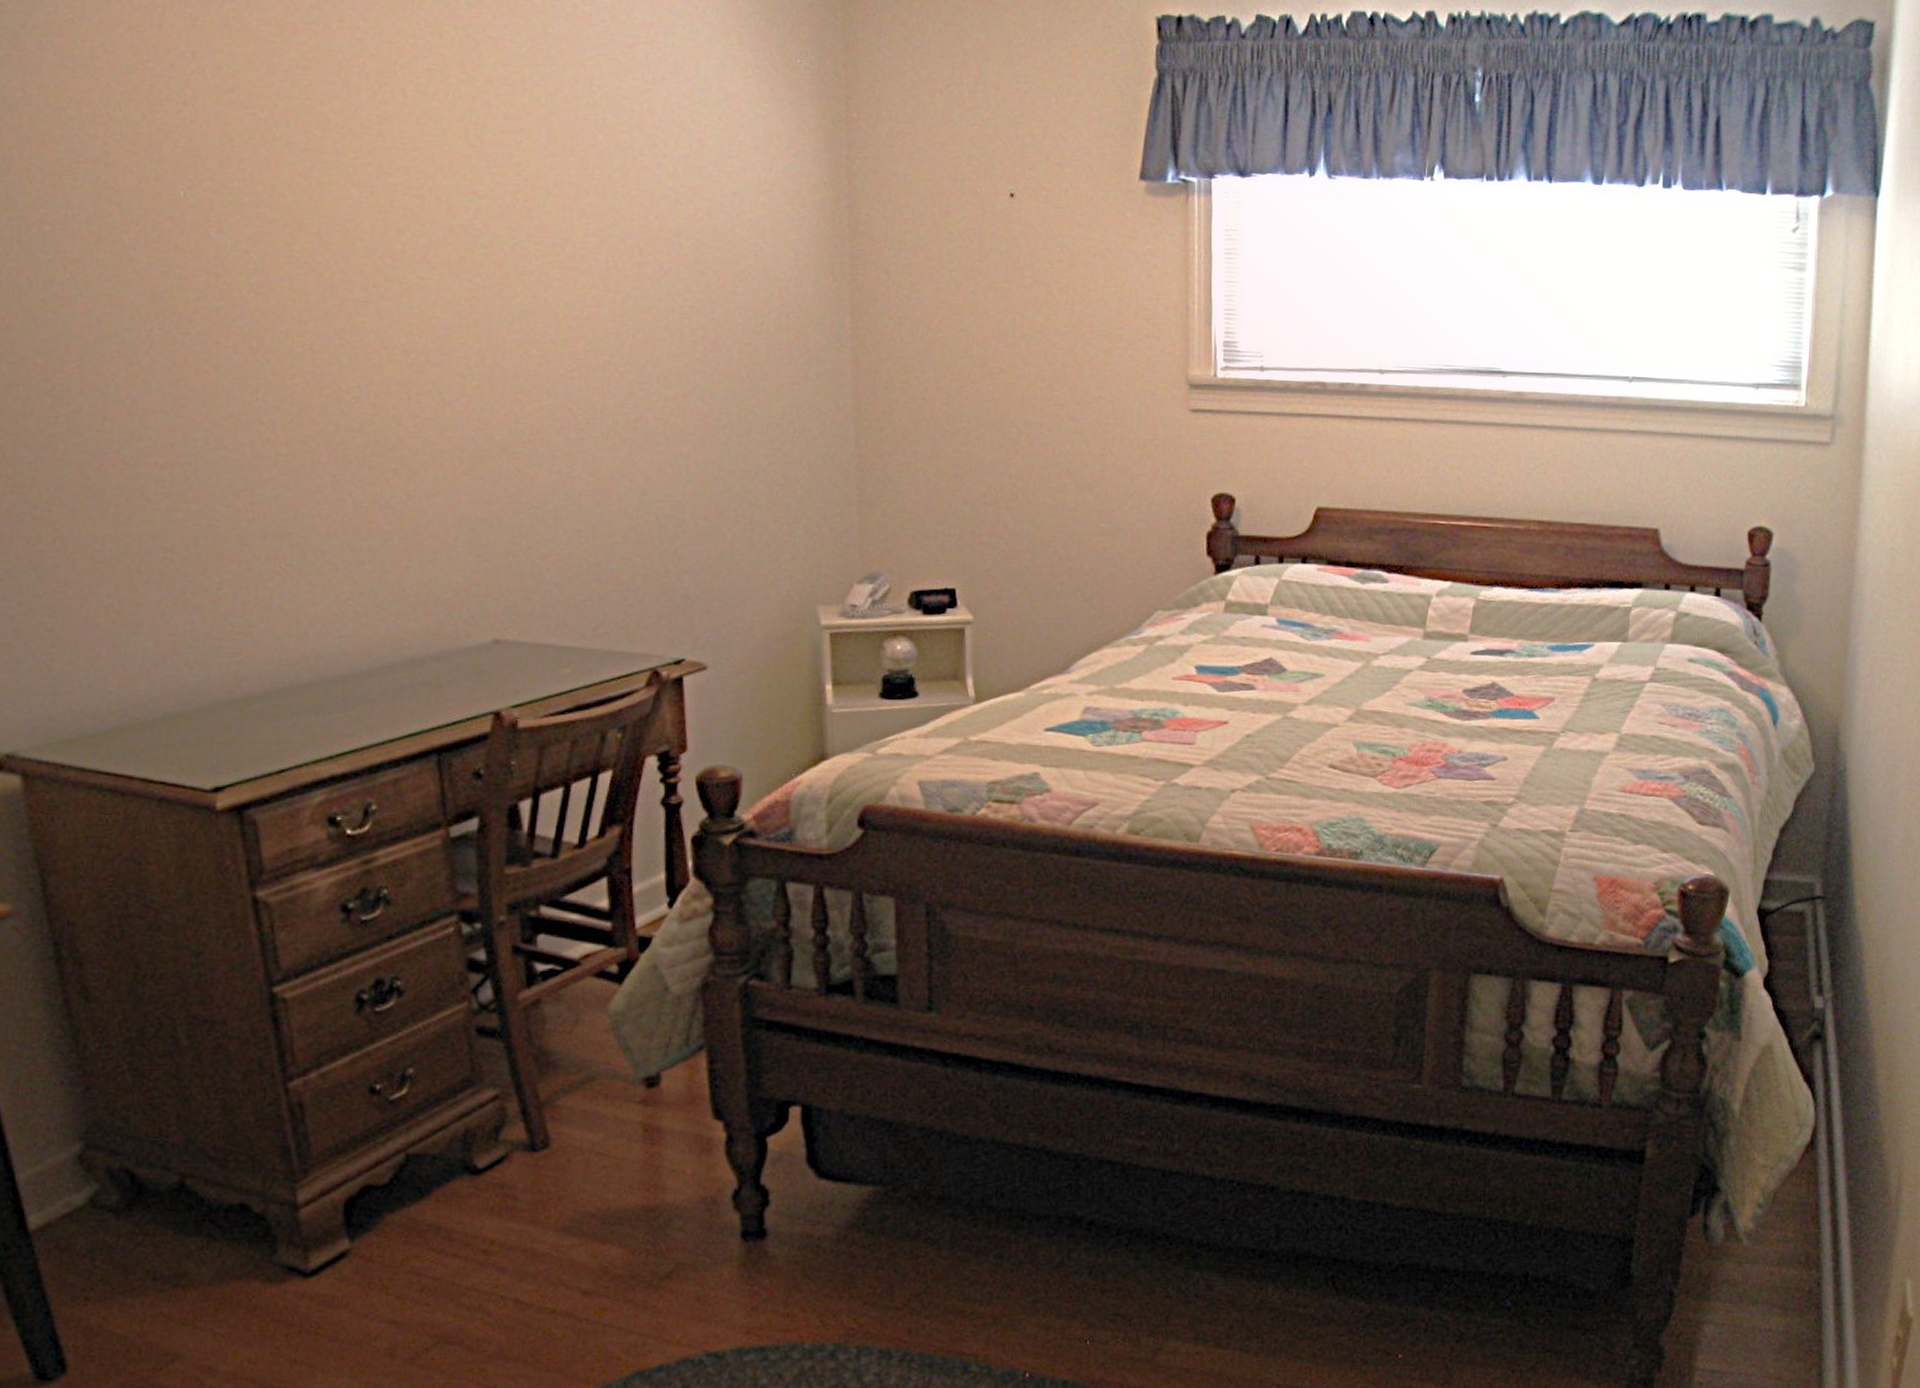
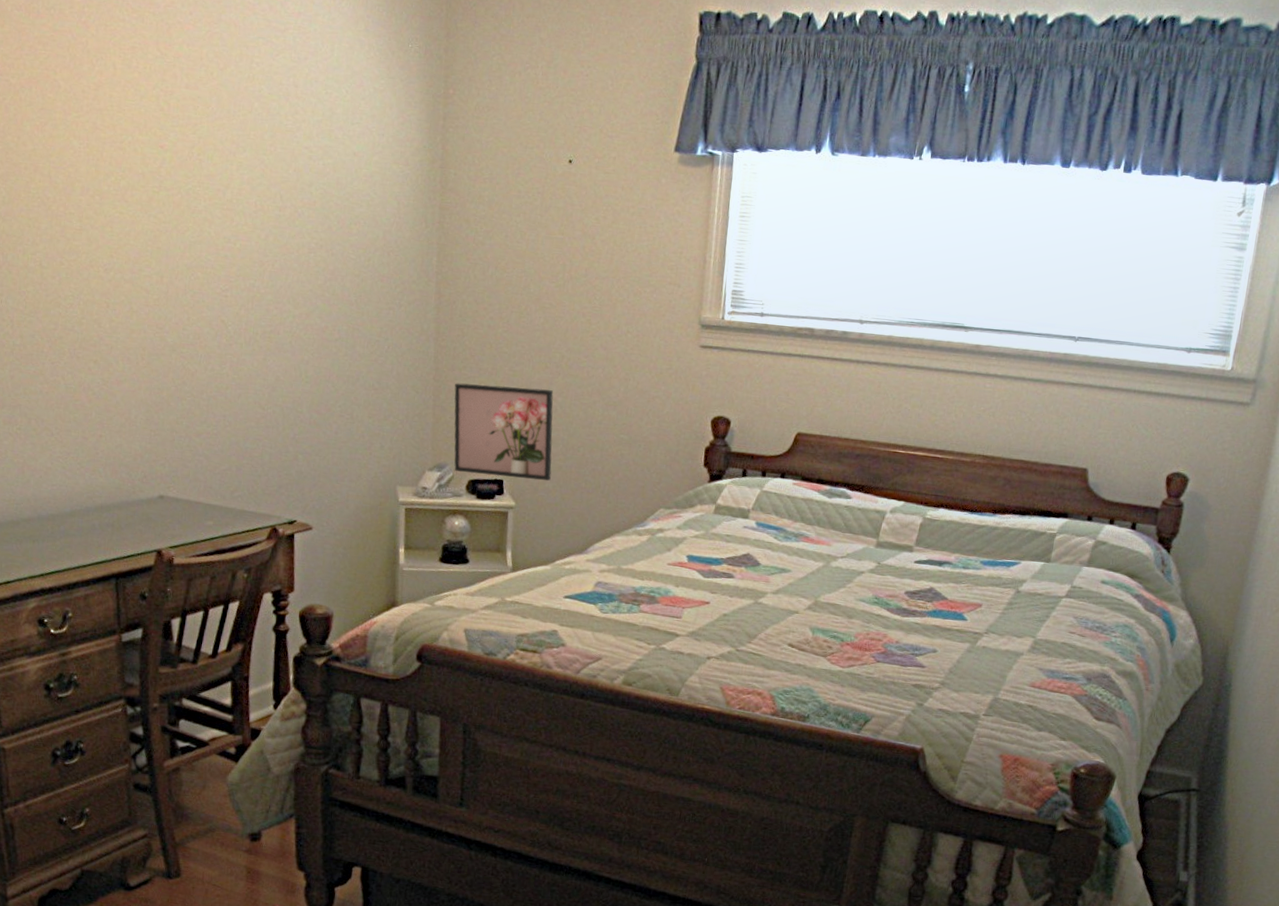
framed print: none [884,471,1017,587] -> present [453,383,554,481]

